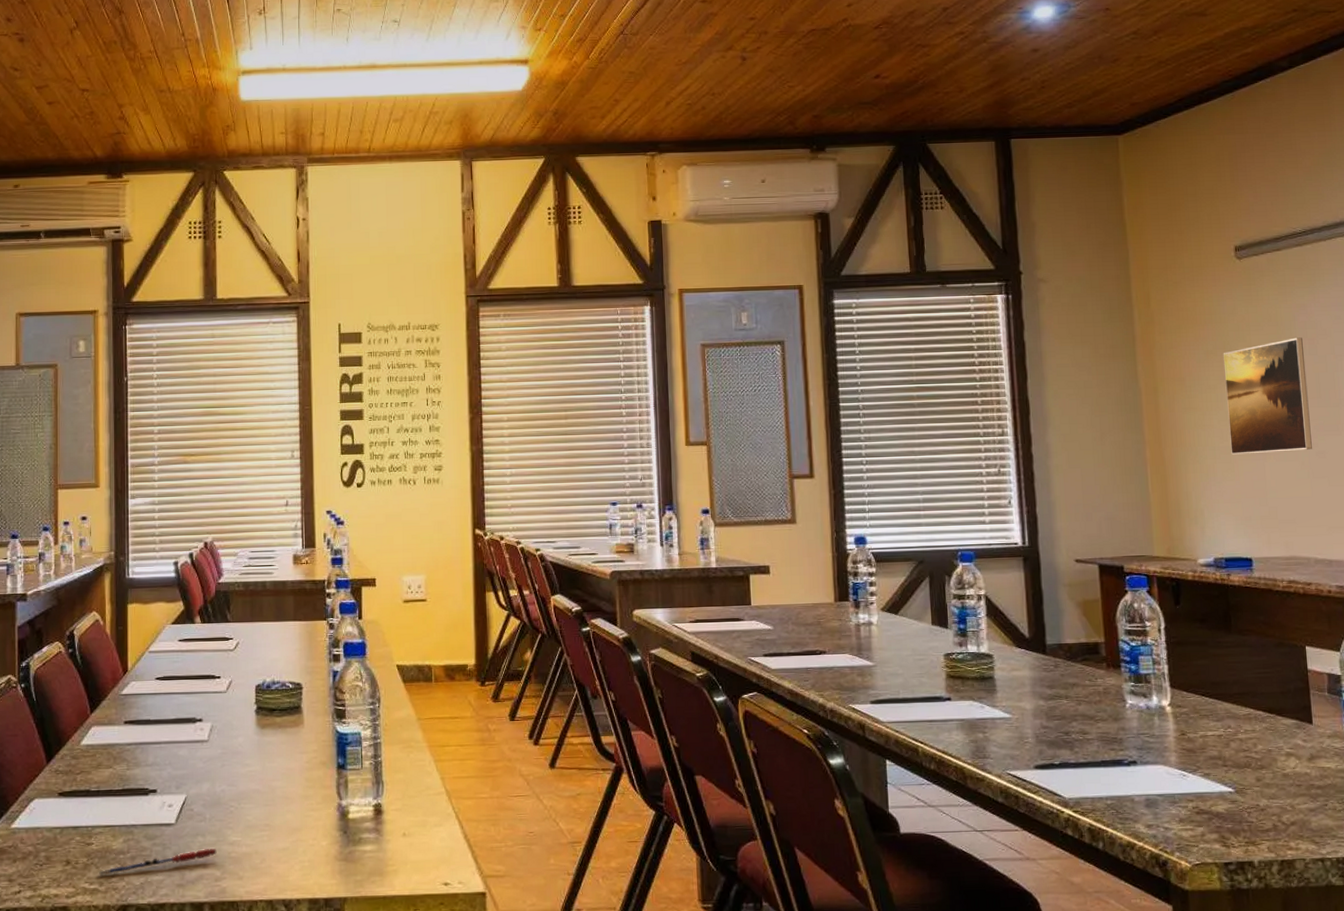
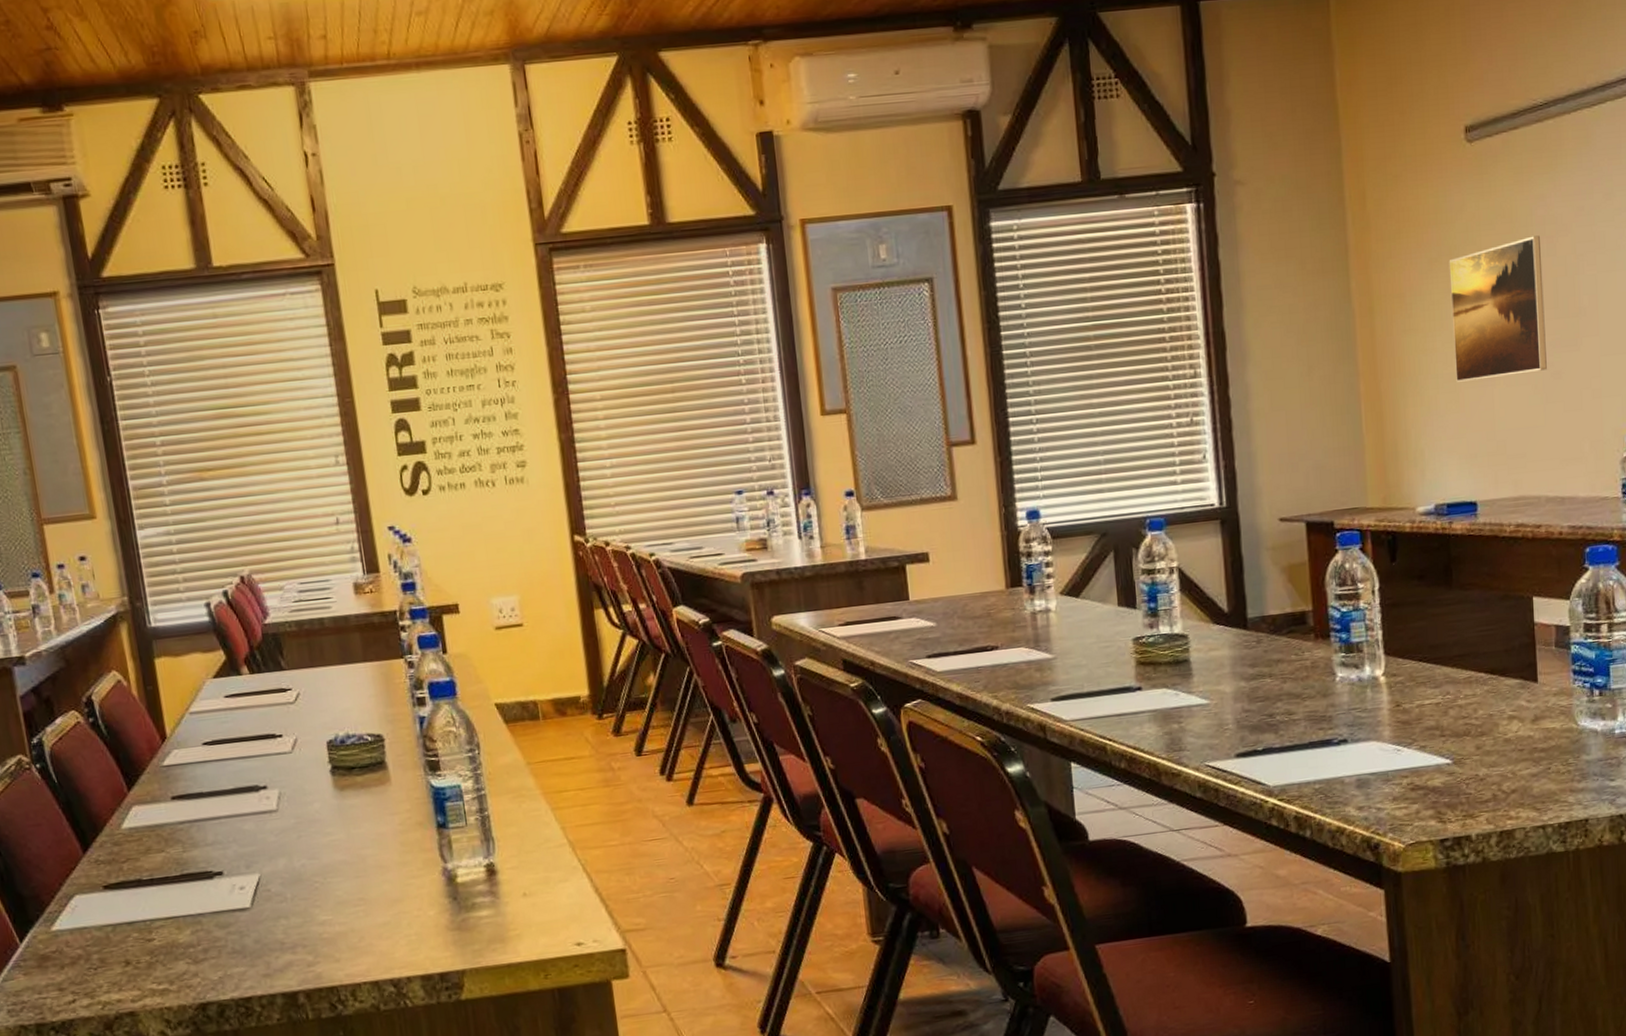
pen: present [98,848,217,876] -> none [166,930,306,974]

